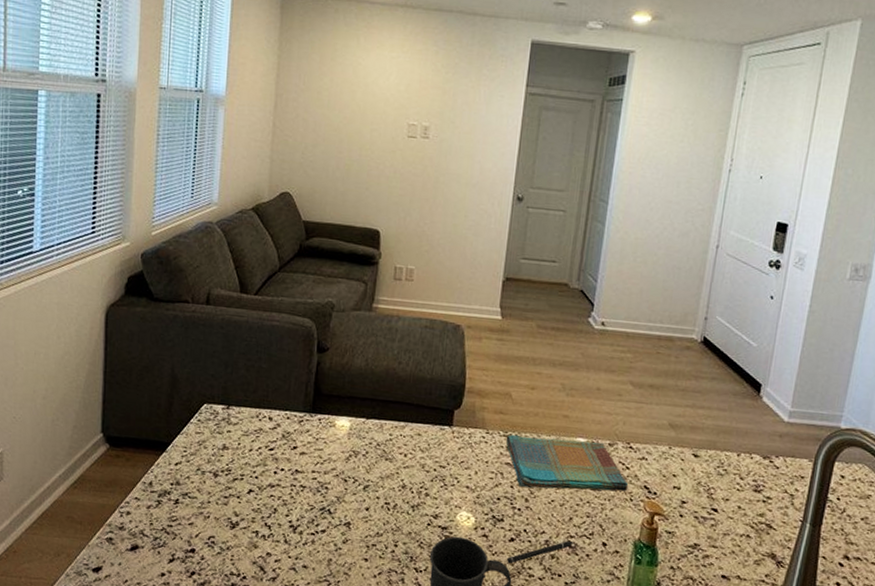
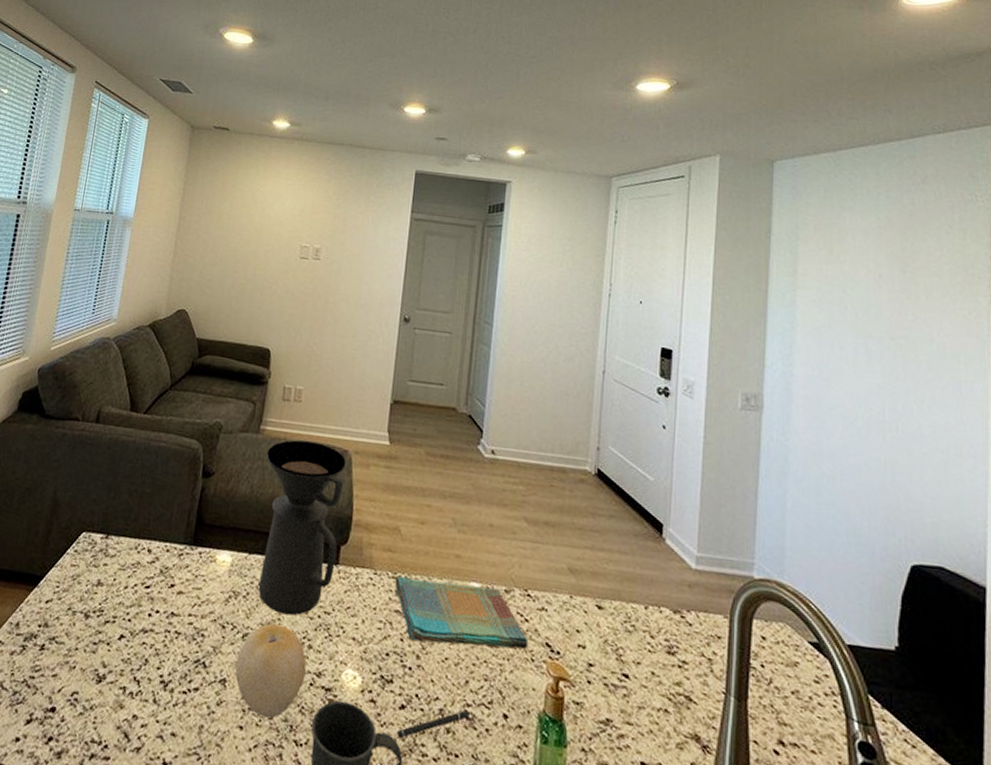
fruit: none [358,477,424,552] -> present [235,624,306,719]
coffee maker: none [376,317,459,470] -> present [258,440,346,616]

